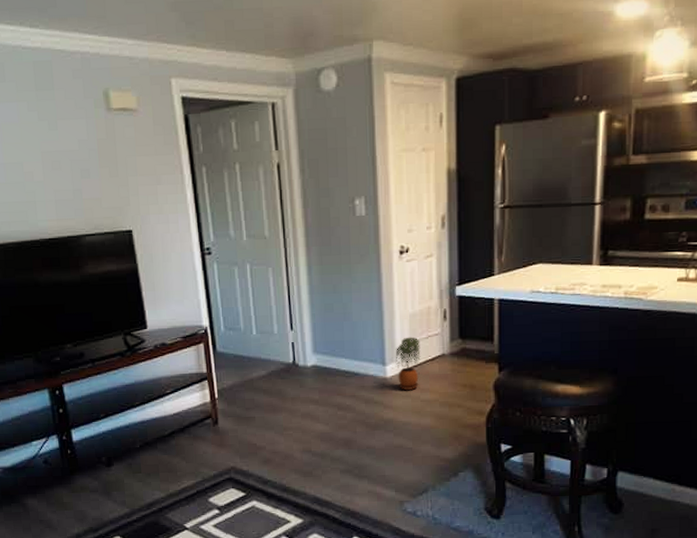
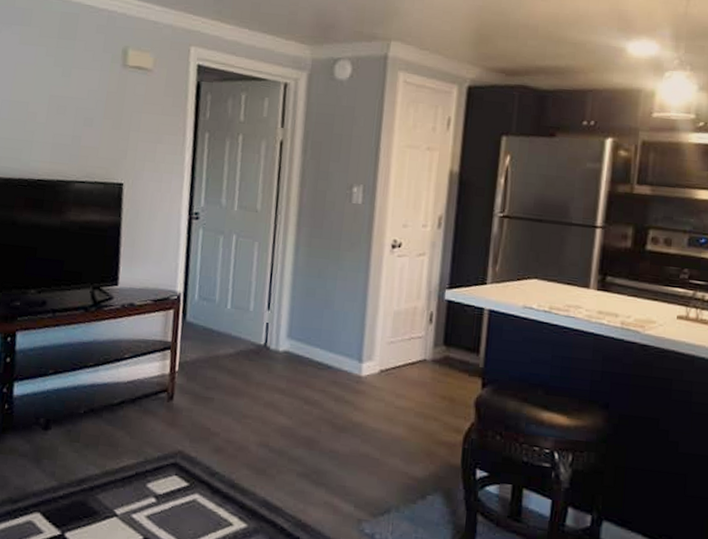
potted plant: present [395,337,421,390] -> none [372,335,402,394]

